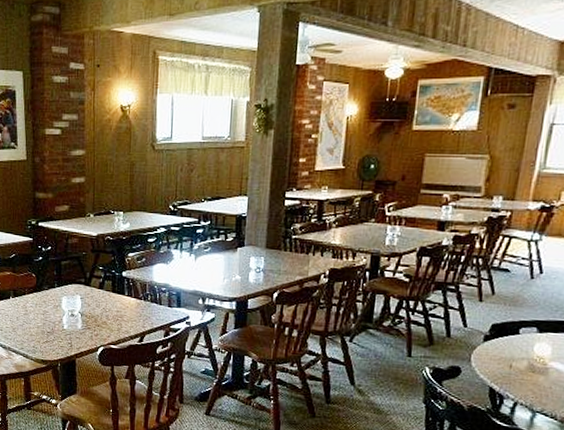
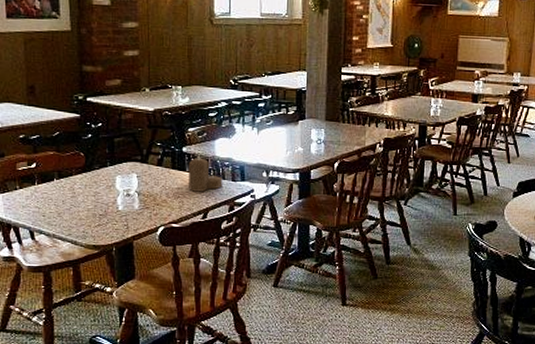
candle: none [127,280,159,316] -> present [188,155,223,192]

